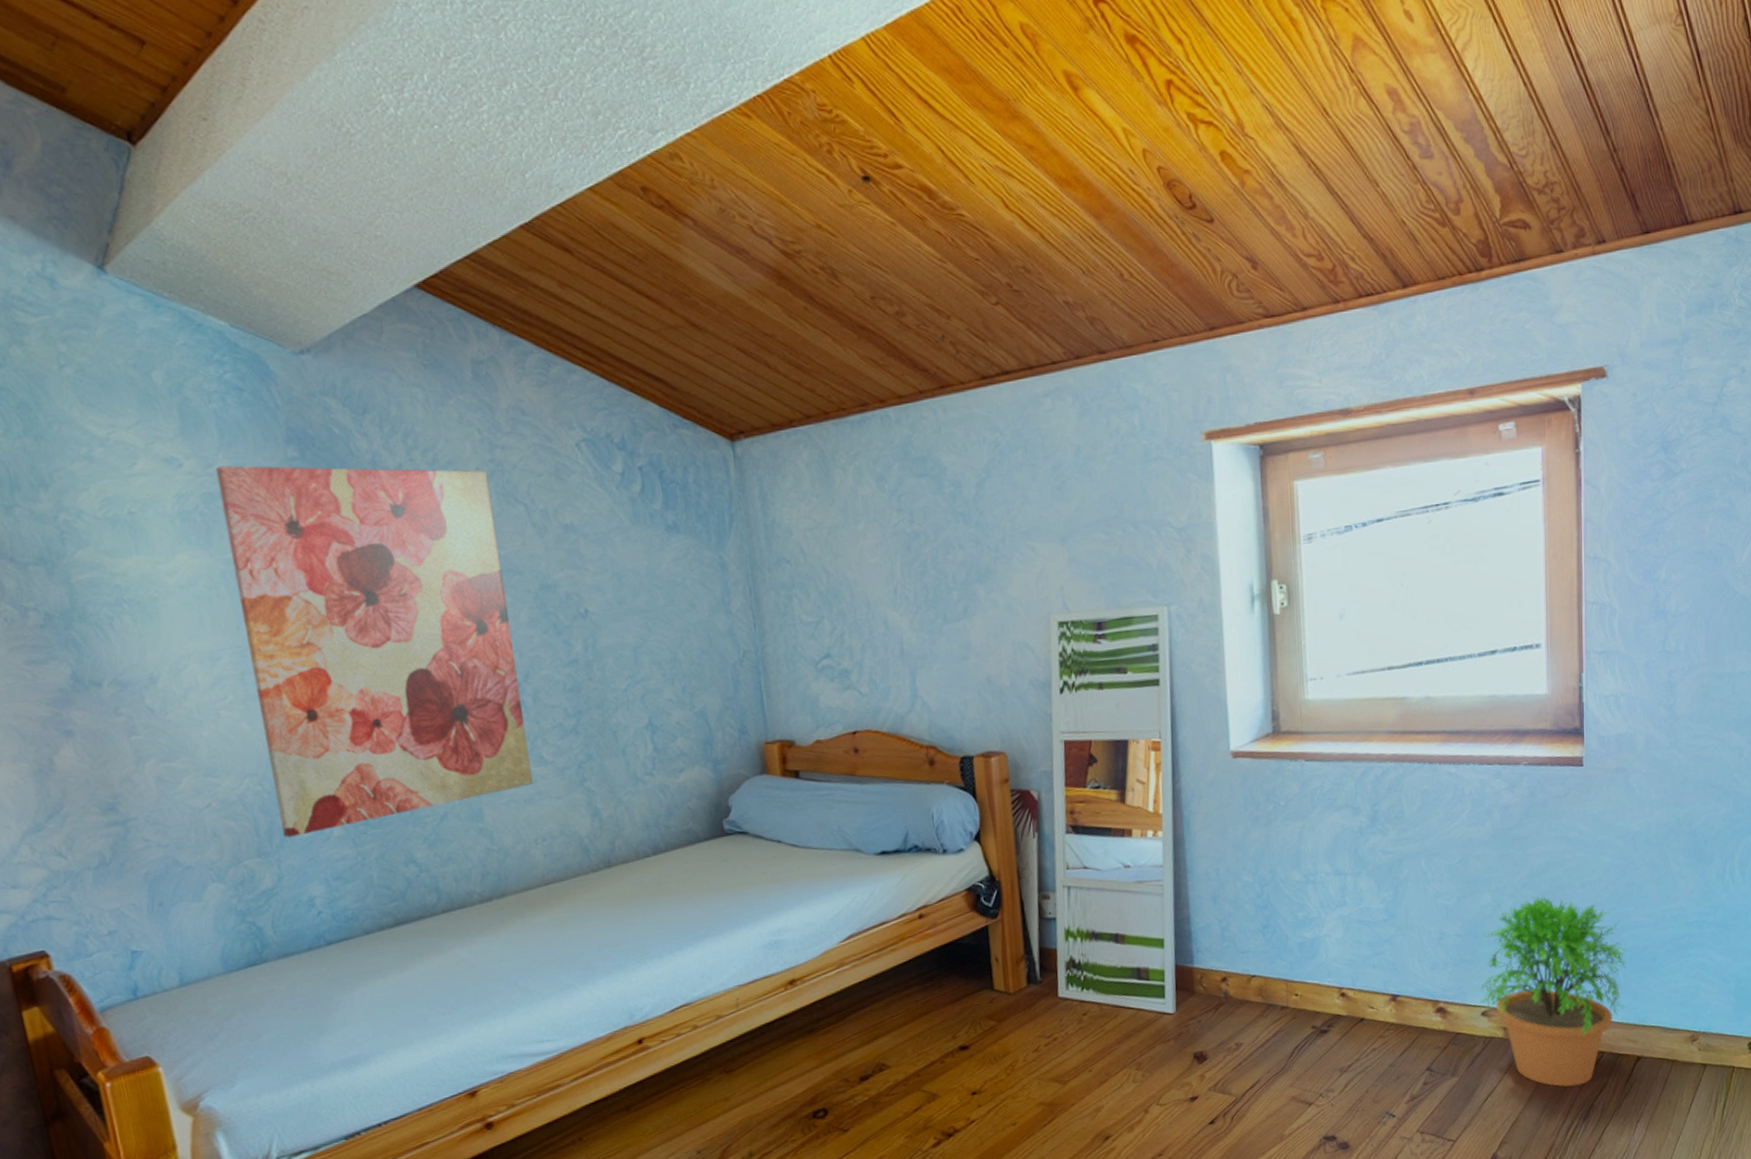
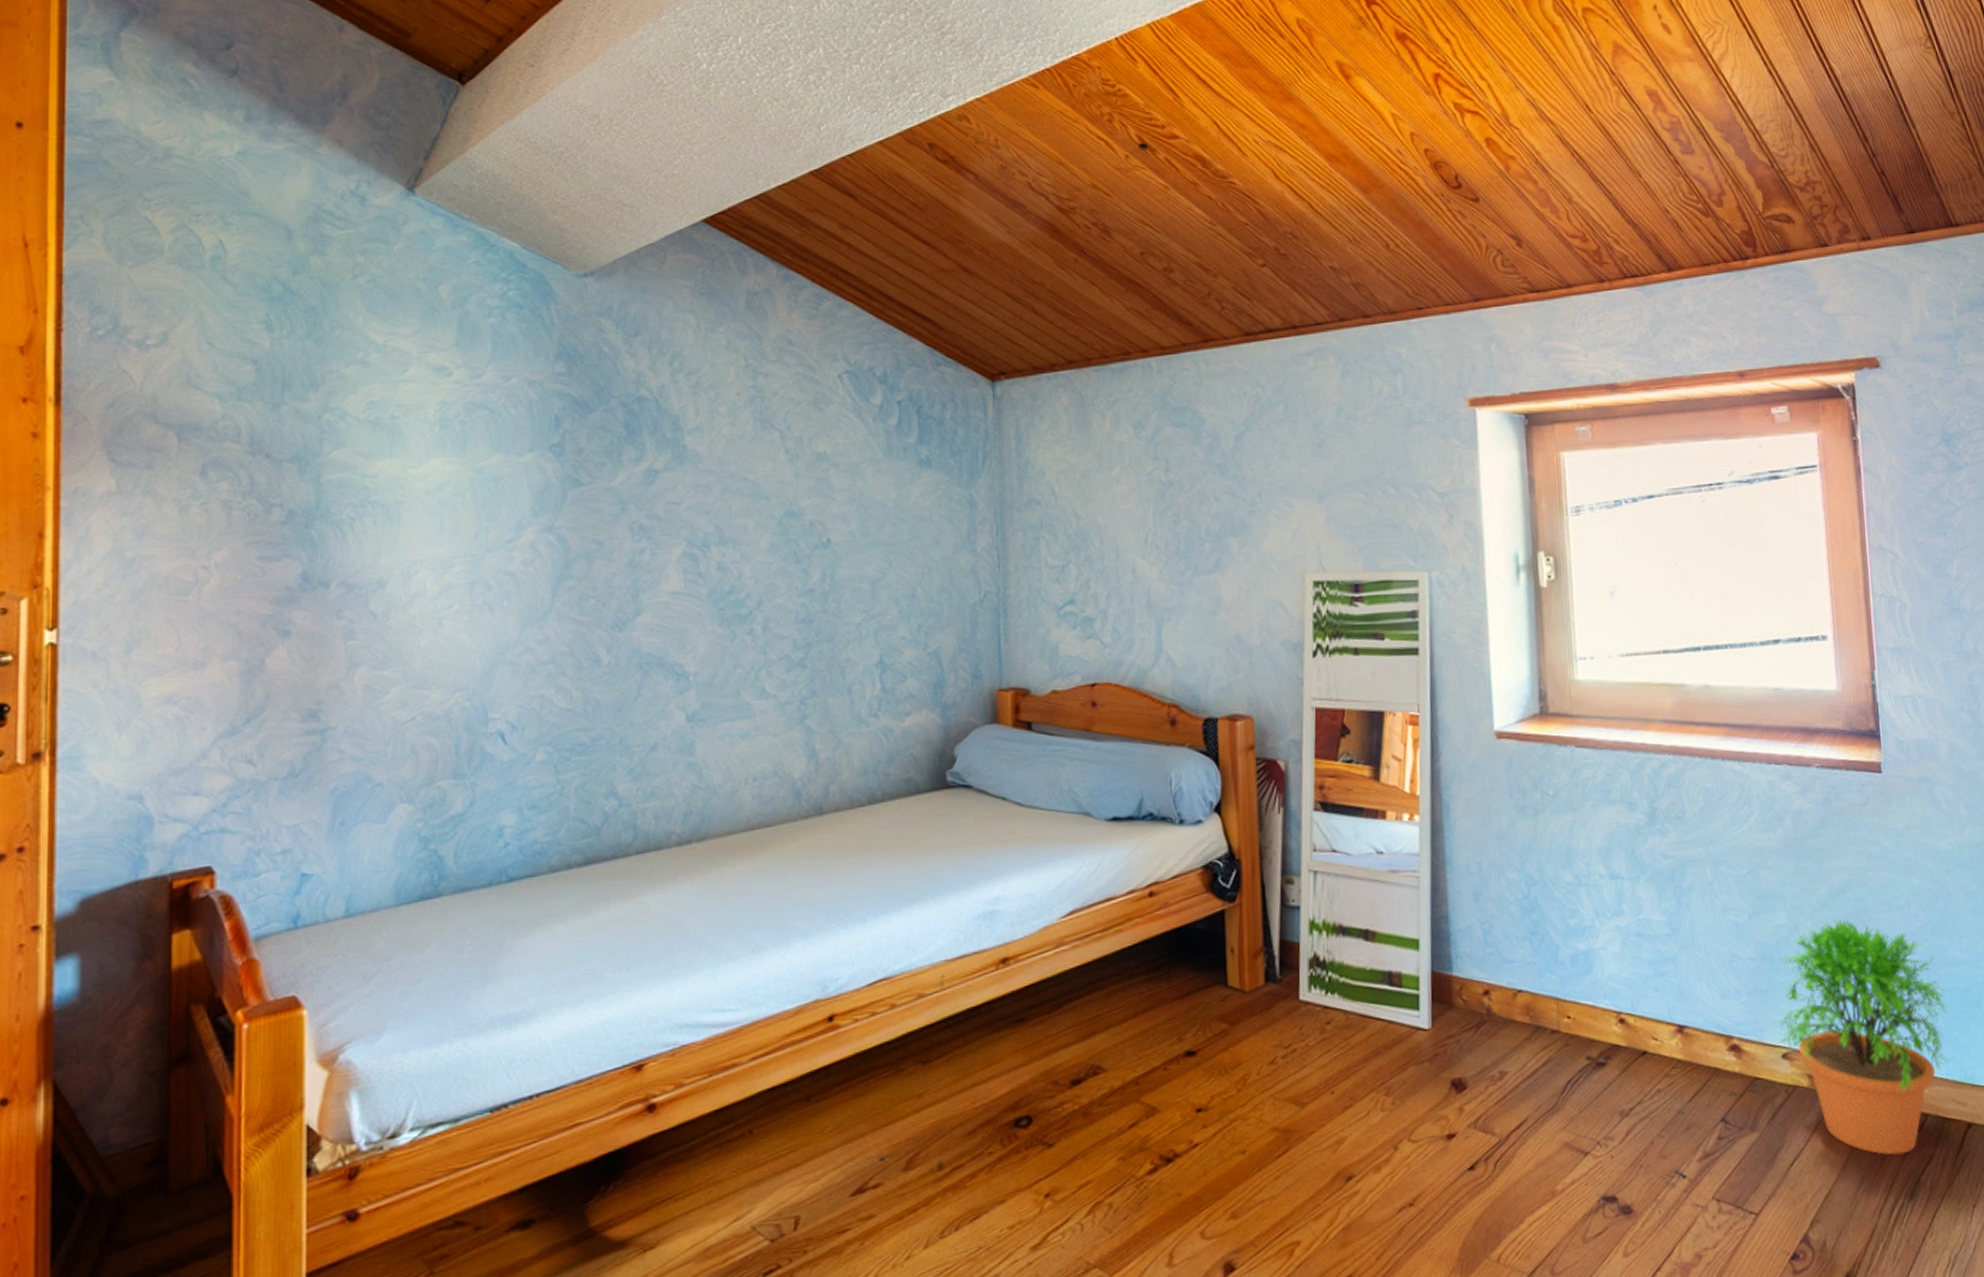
wall art: present [215,465,534,838] -> none [483,377,753,759]

